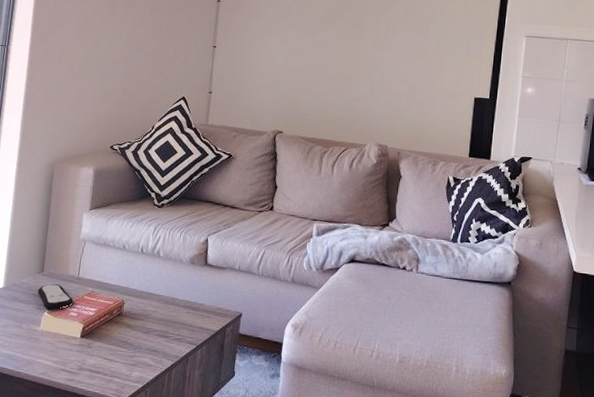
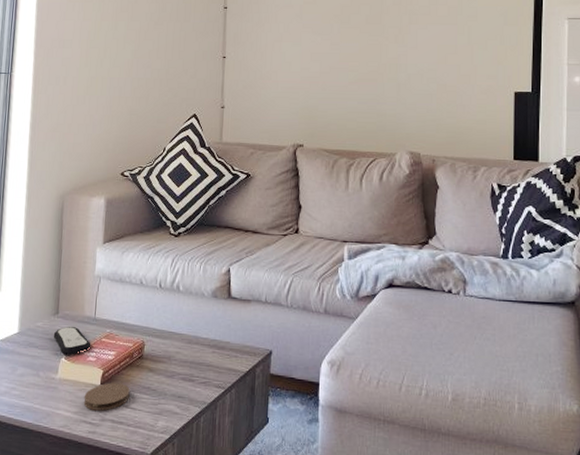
coaster: none [63,336,108,361] -> present [83,383,130,411]

